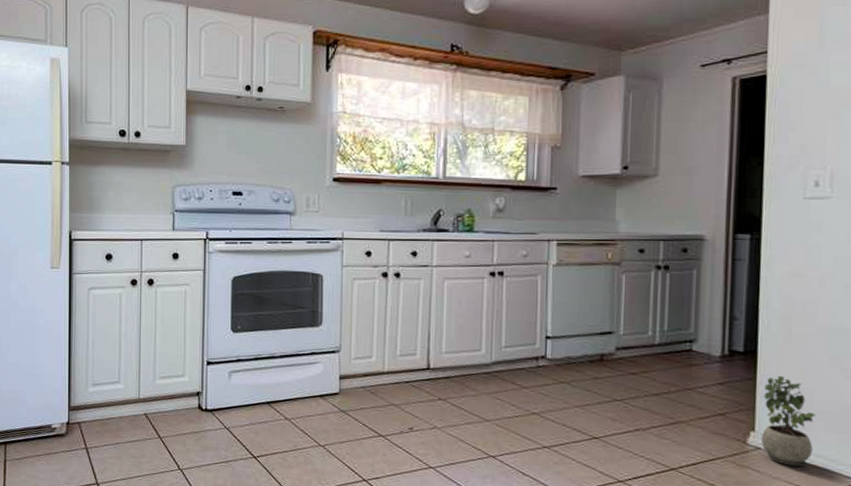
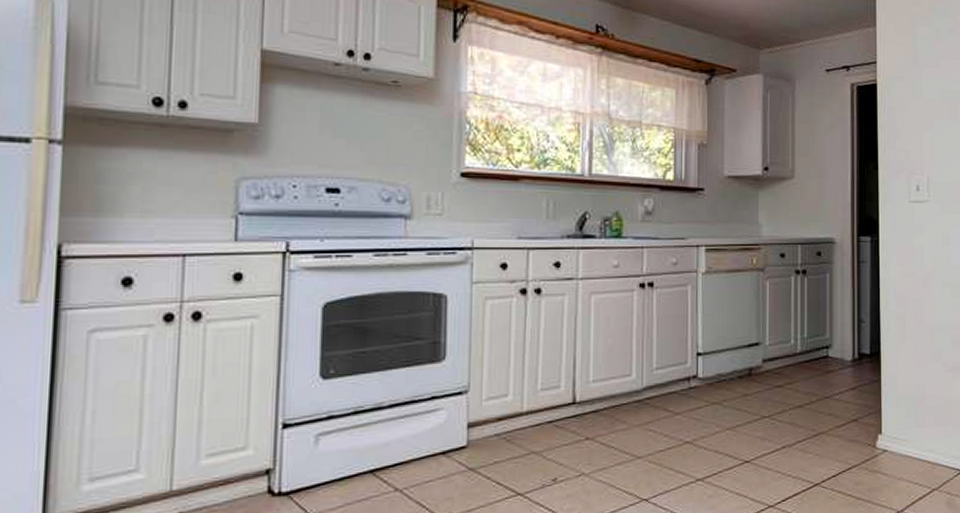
potted plant: present [761,375,816,466] -> none [887,375,927,465]

